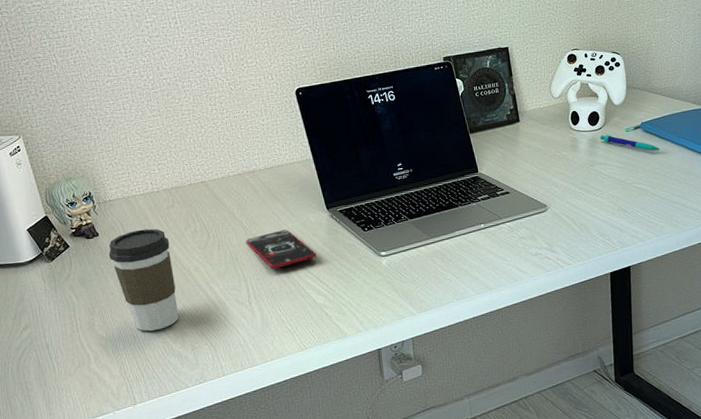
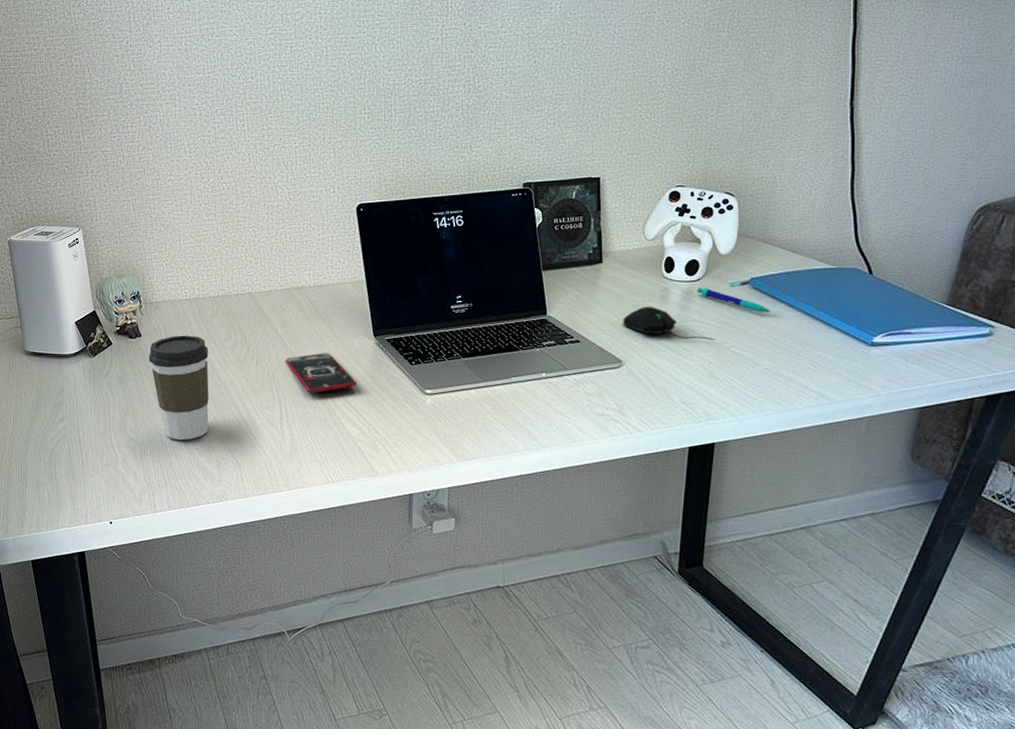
computer mouse: none [543,155,620,181] -> present [623,306,715,340]

